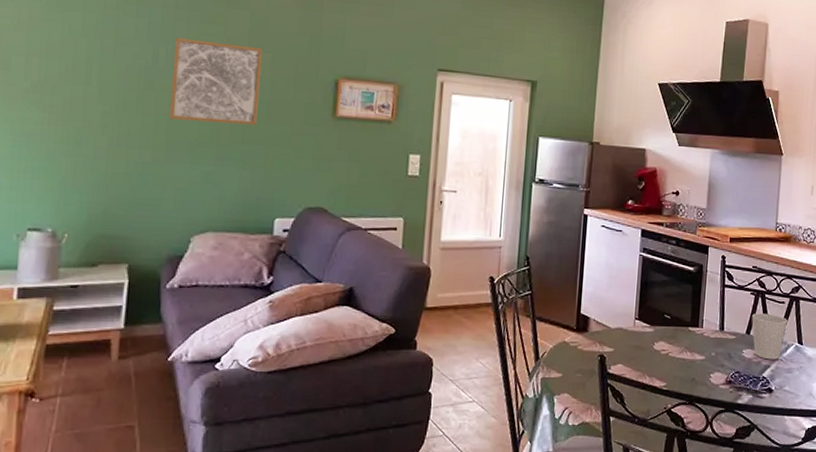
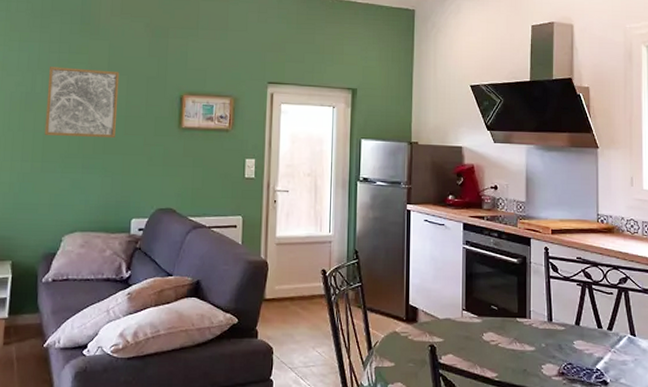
mug: present [751,313,788,360] -> none [580,304,618,352]

